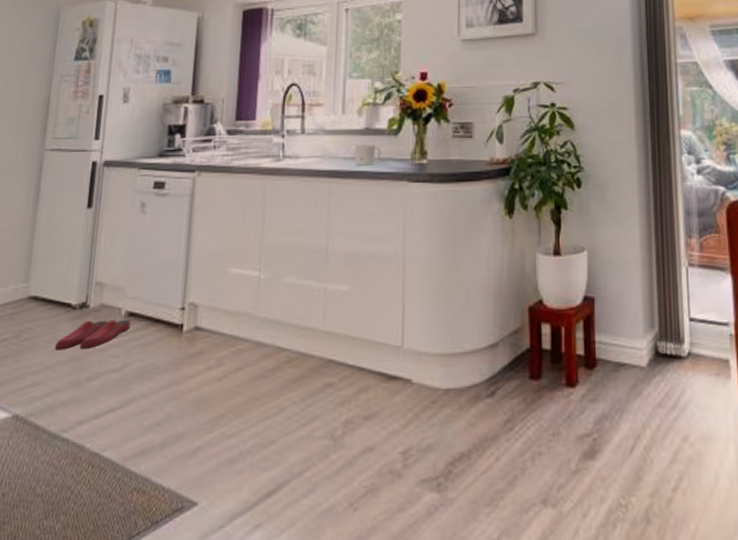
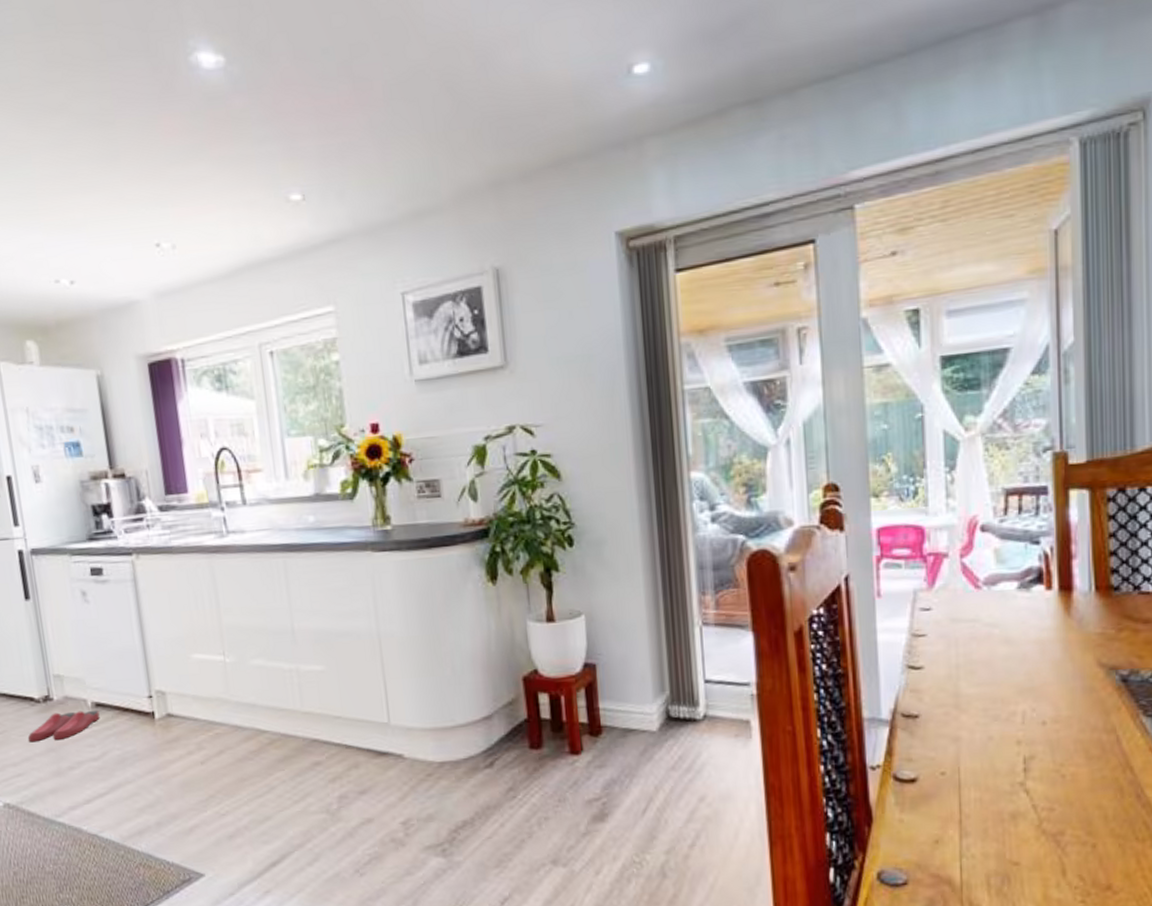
mug: present [354,145,381,166] -> none [305,512,338,537]

